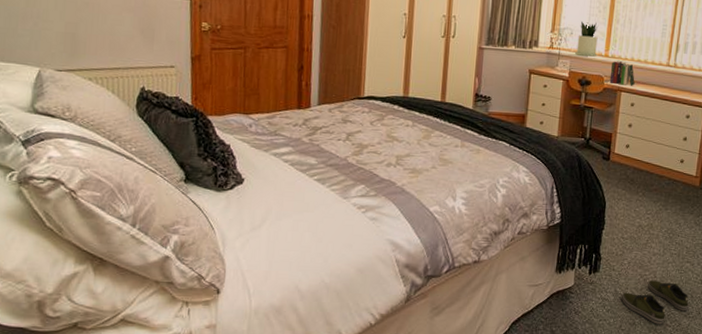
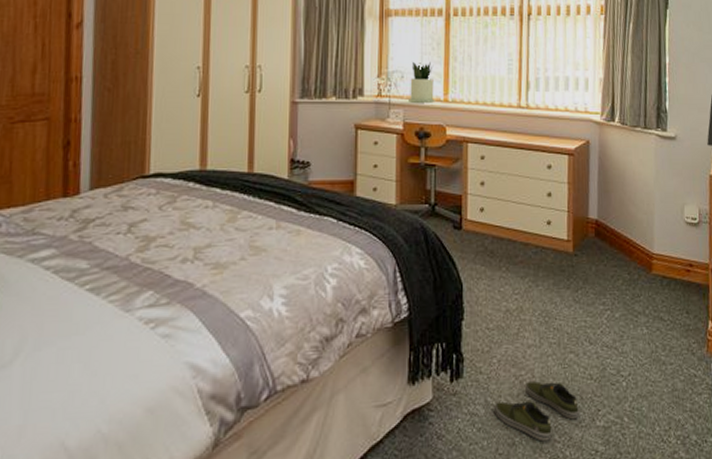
books: present [609,60,635,86] -> none [452,105,482,135]

